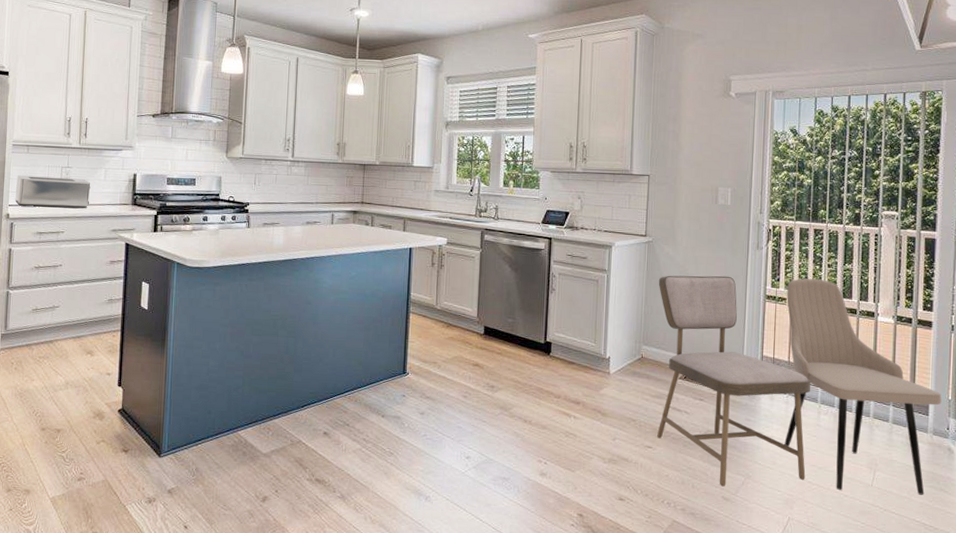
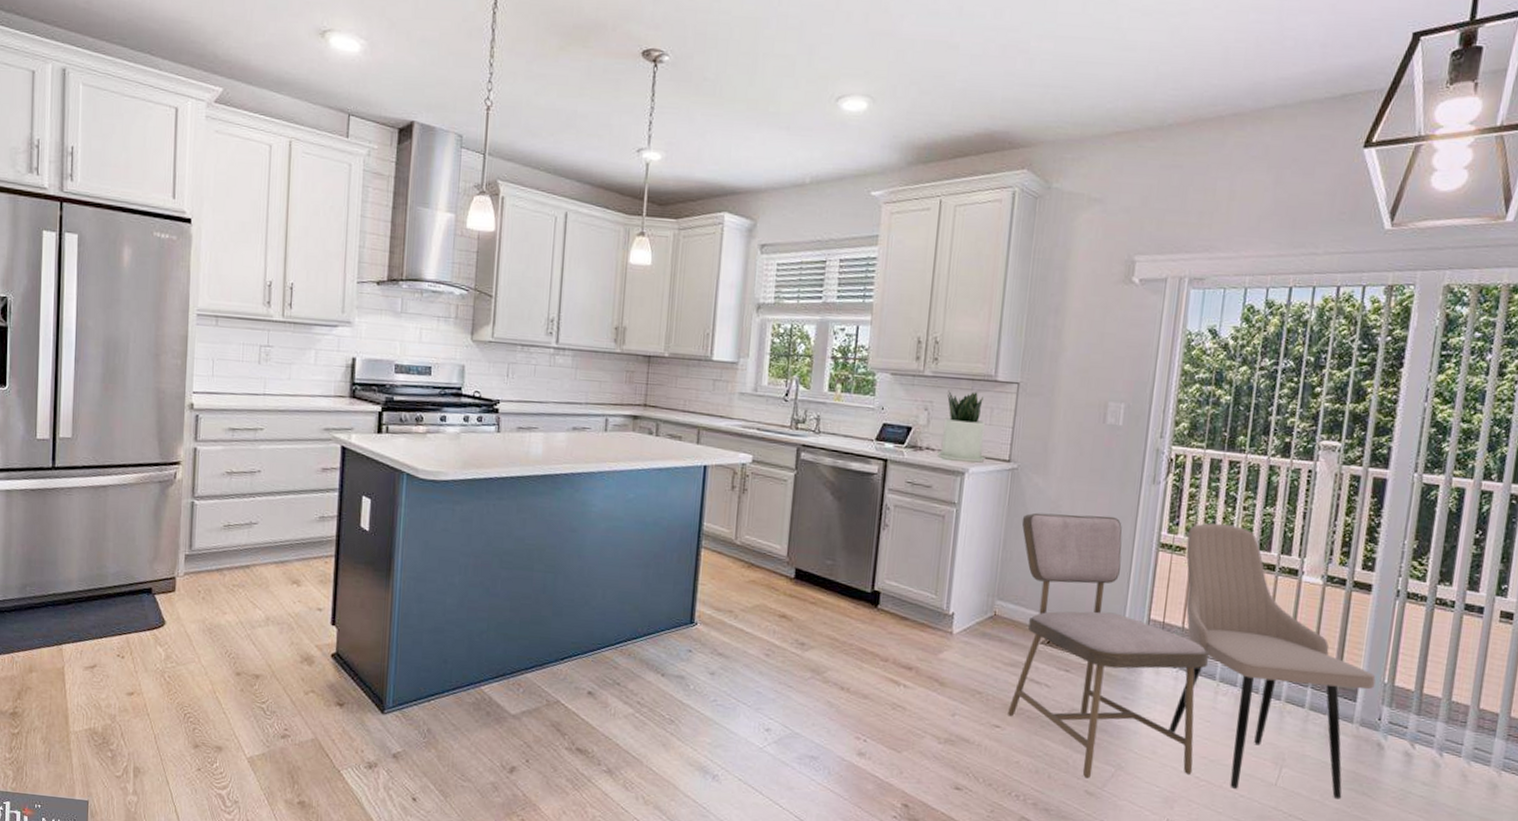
toaster: present [14,175,91,209] -> none [200,354,297,401]
planter: none [589,182,627,238] -> present [936,390,986,463]

